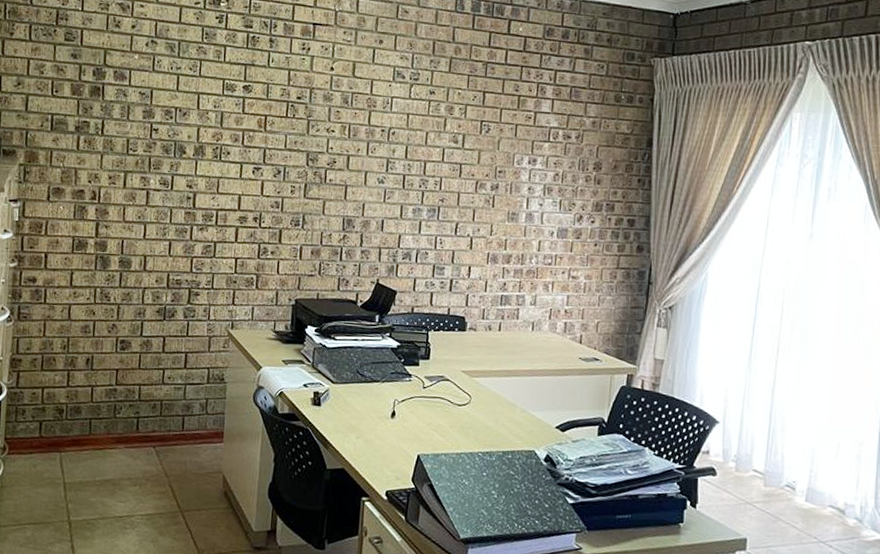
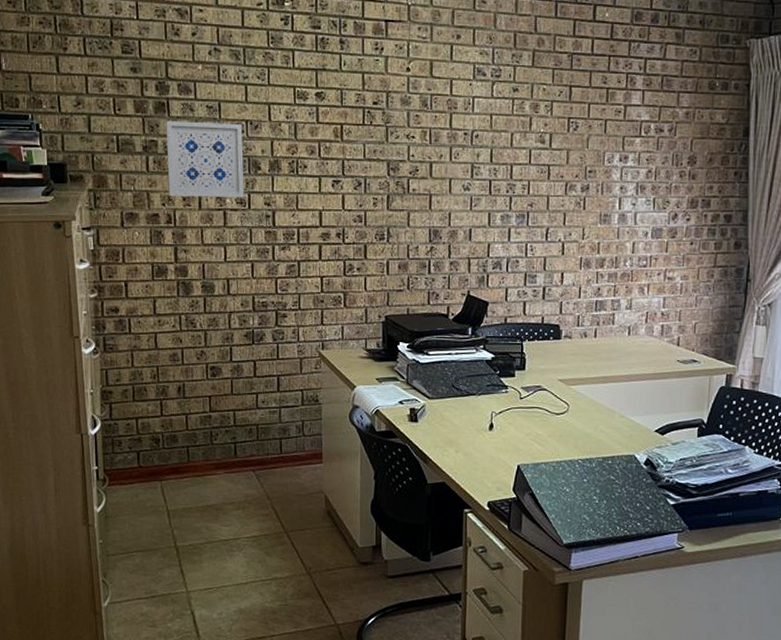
wall art: none [96,103,172,179] -> present [166,120,244,198]

